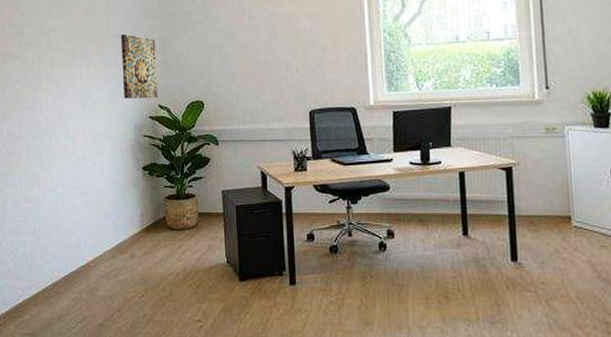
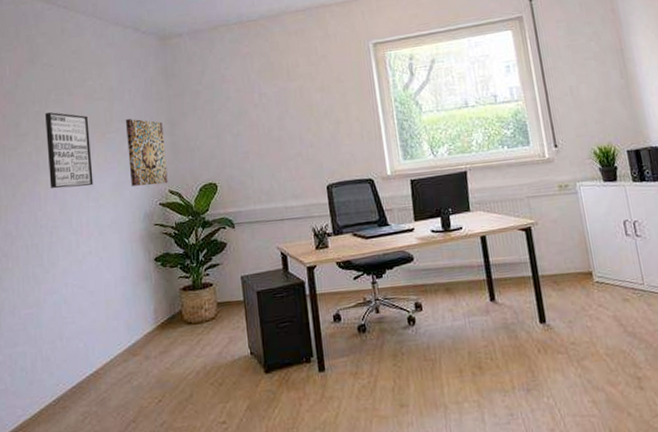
wall art: none [47,24,89,96] -> present [45,112,93,189]

